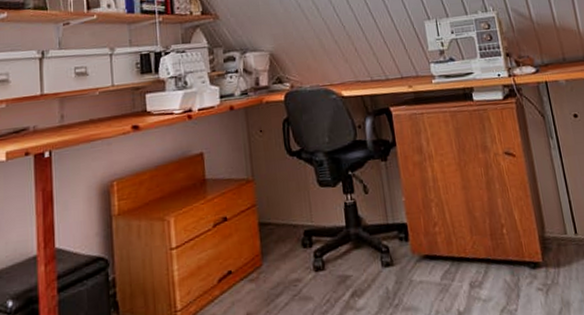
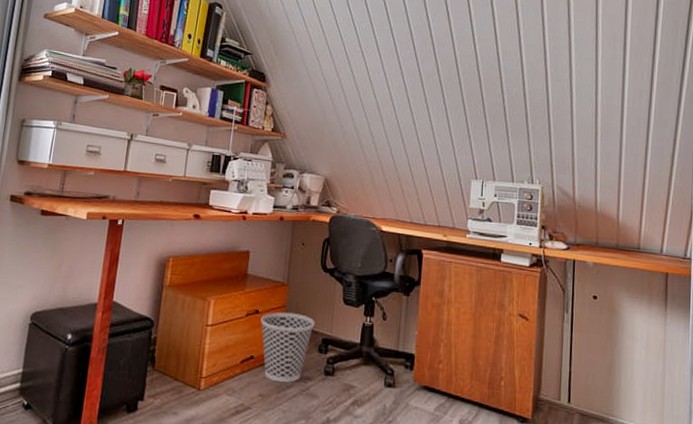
wastebasket: none [230,209,292,294] -> present [260,312,315,383]

